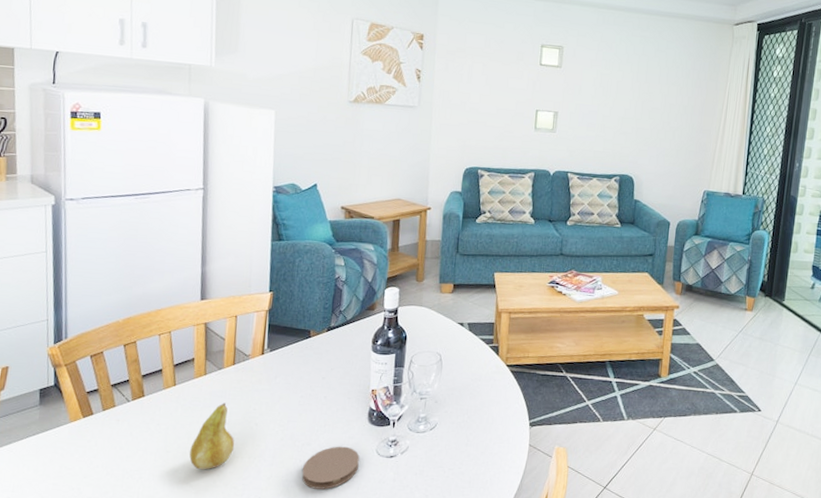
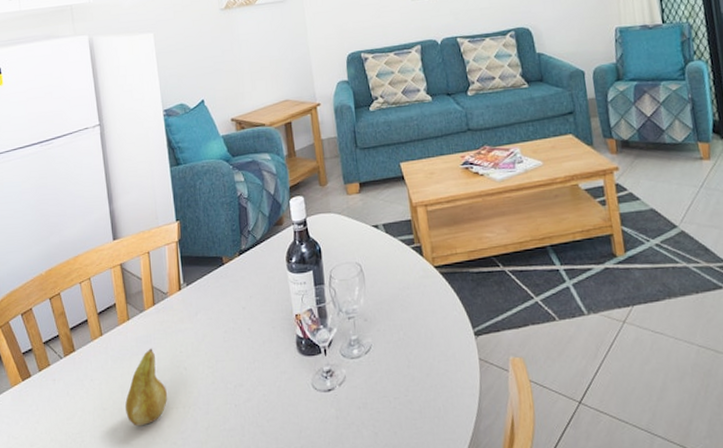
coaster: present [302,446,360,490] -> none [238,383,298,437]

